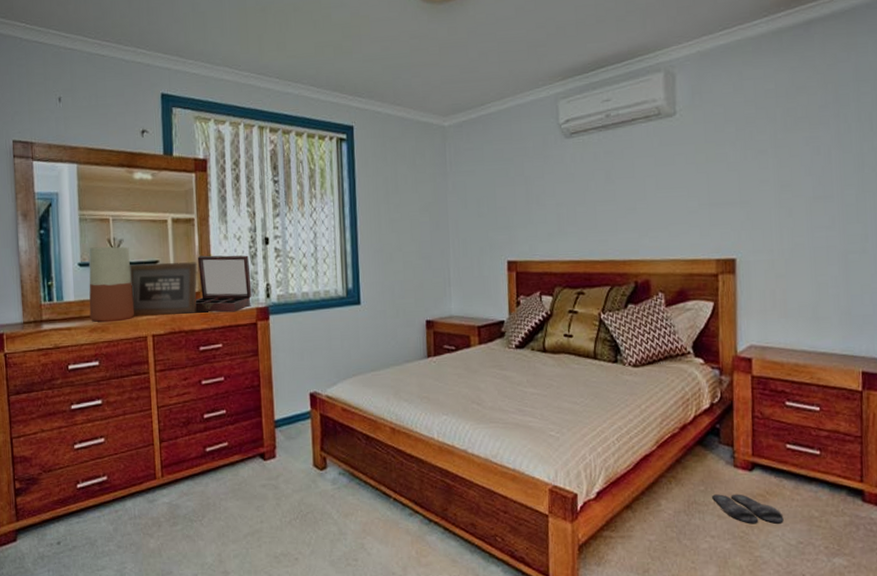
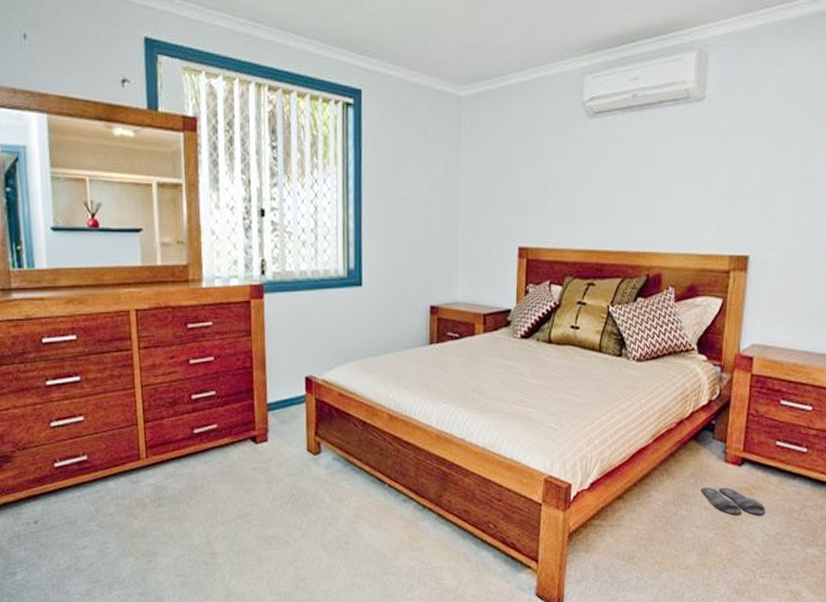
vase: present [88,246,135,322] -> none [62,210,116,294]
picture frame: present [129,261,197,316] -> none [109,230,185,289]
jewelry box: present [195,255,252,313] -> none [183,225,245,289]

